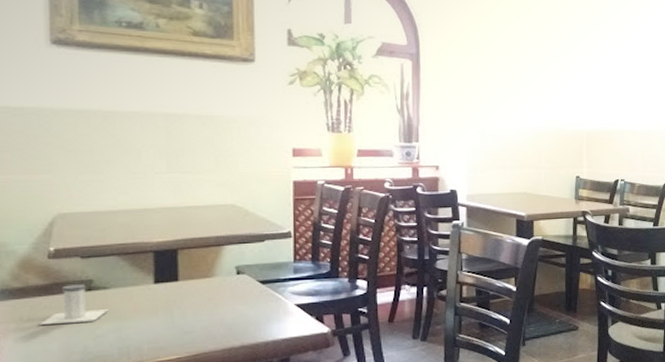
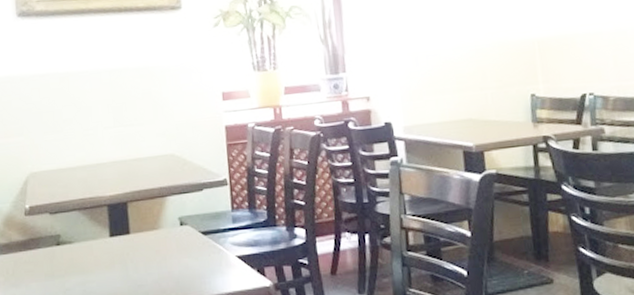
salt shaker: present [40,284,108,325] -> none [22,239,74,278]

